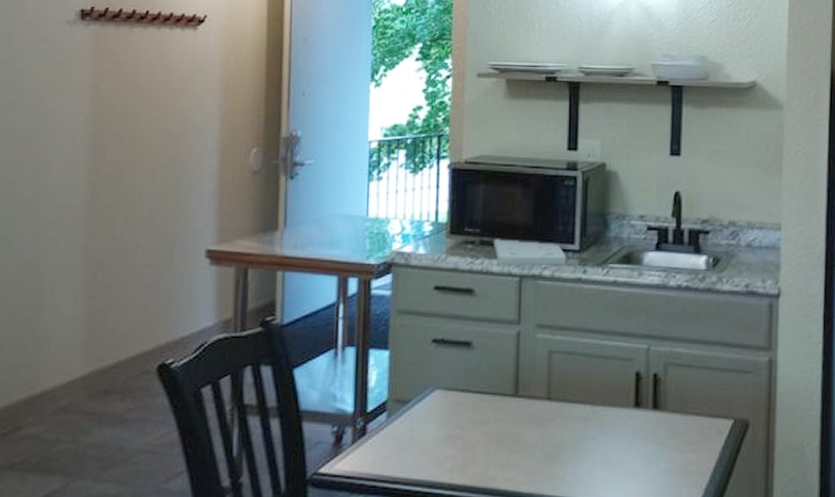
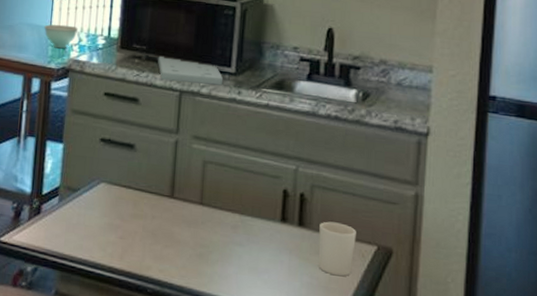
bowl: none [359,212,401,241] -> present [44,24,79,49]
mug: none [675,400,712,457] -> present [318,221,356,276]

